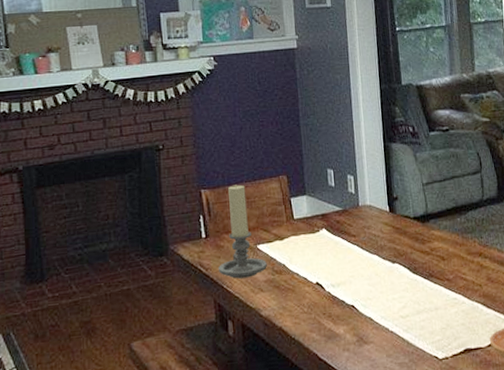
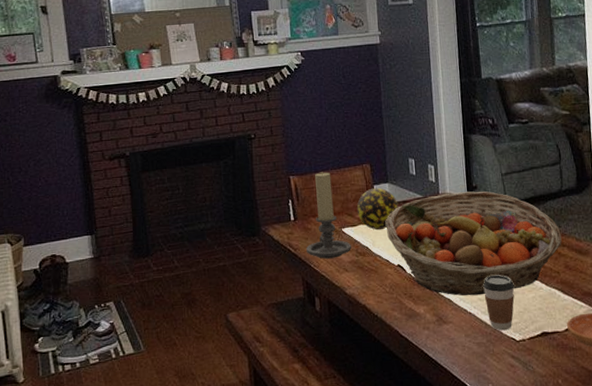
decorative ball: none [272,200,317,246] -> present [356,187,399,231]
fruit basket: none [304,202,484,314] -> present [386,191,562,296]
coffee cup: none [404,290,437,349] -> present [483,275,515,331]

